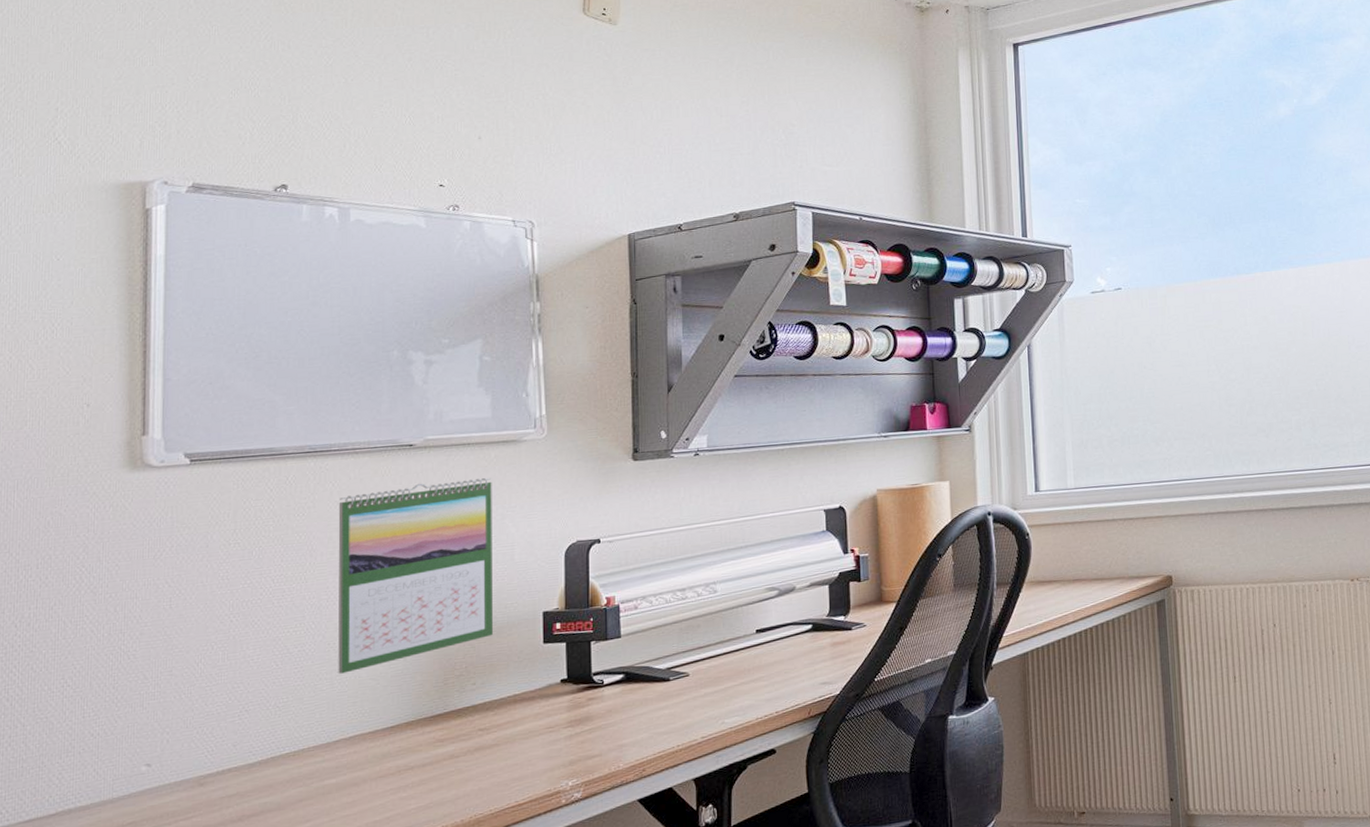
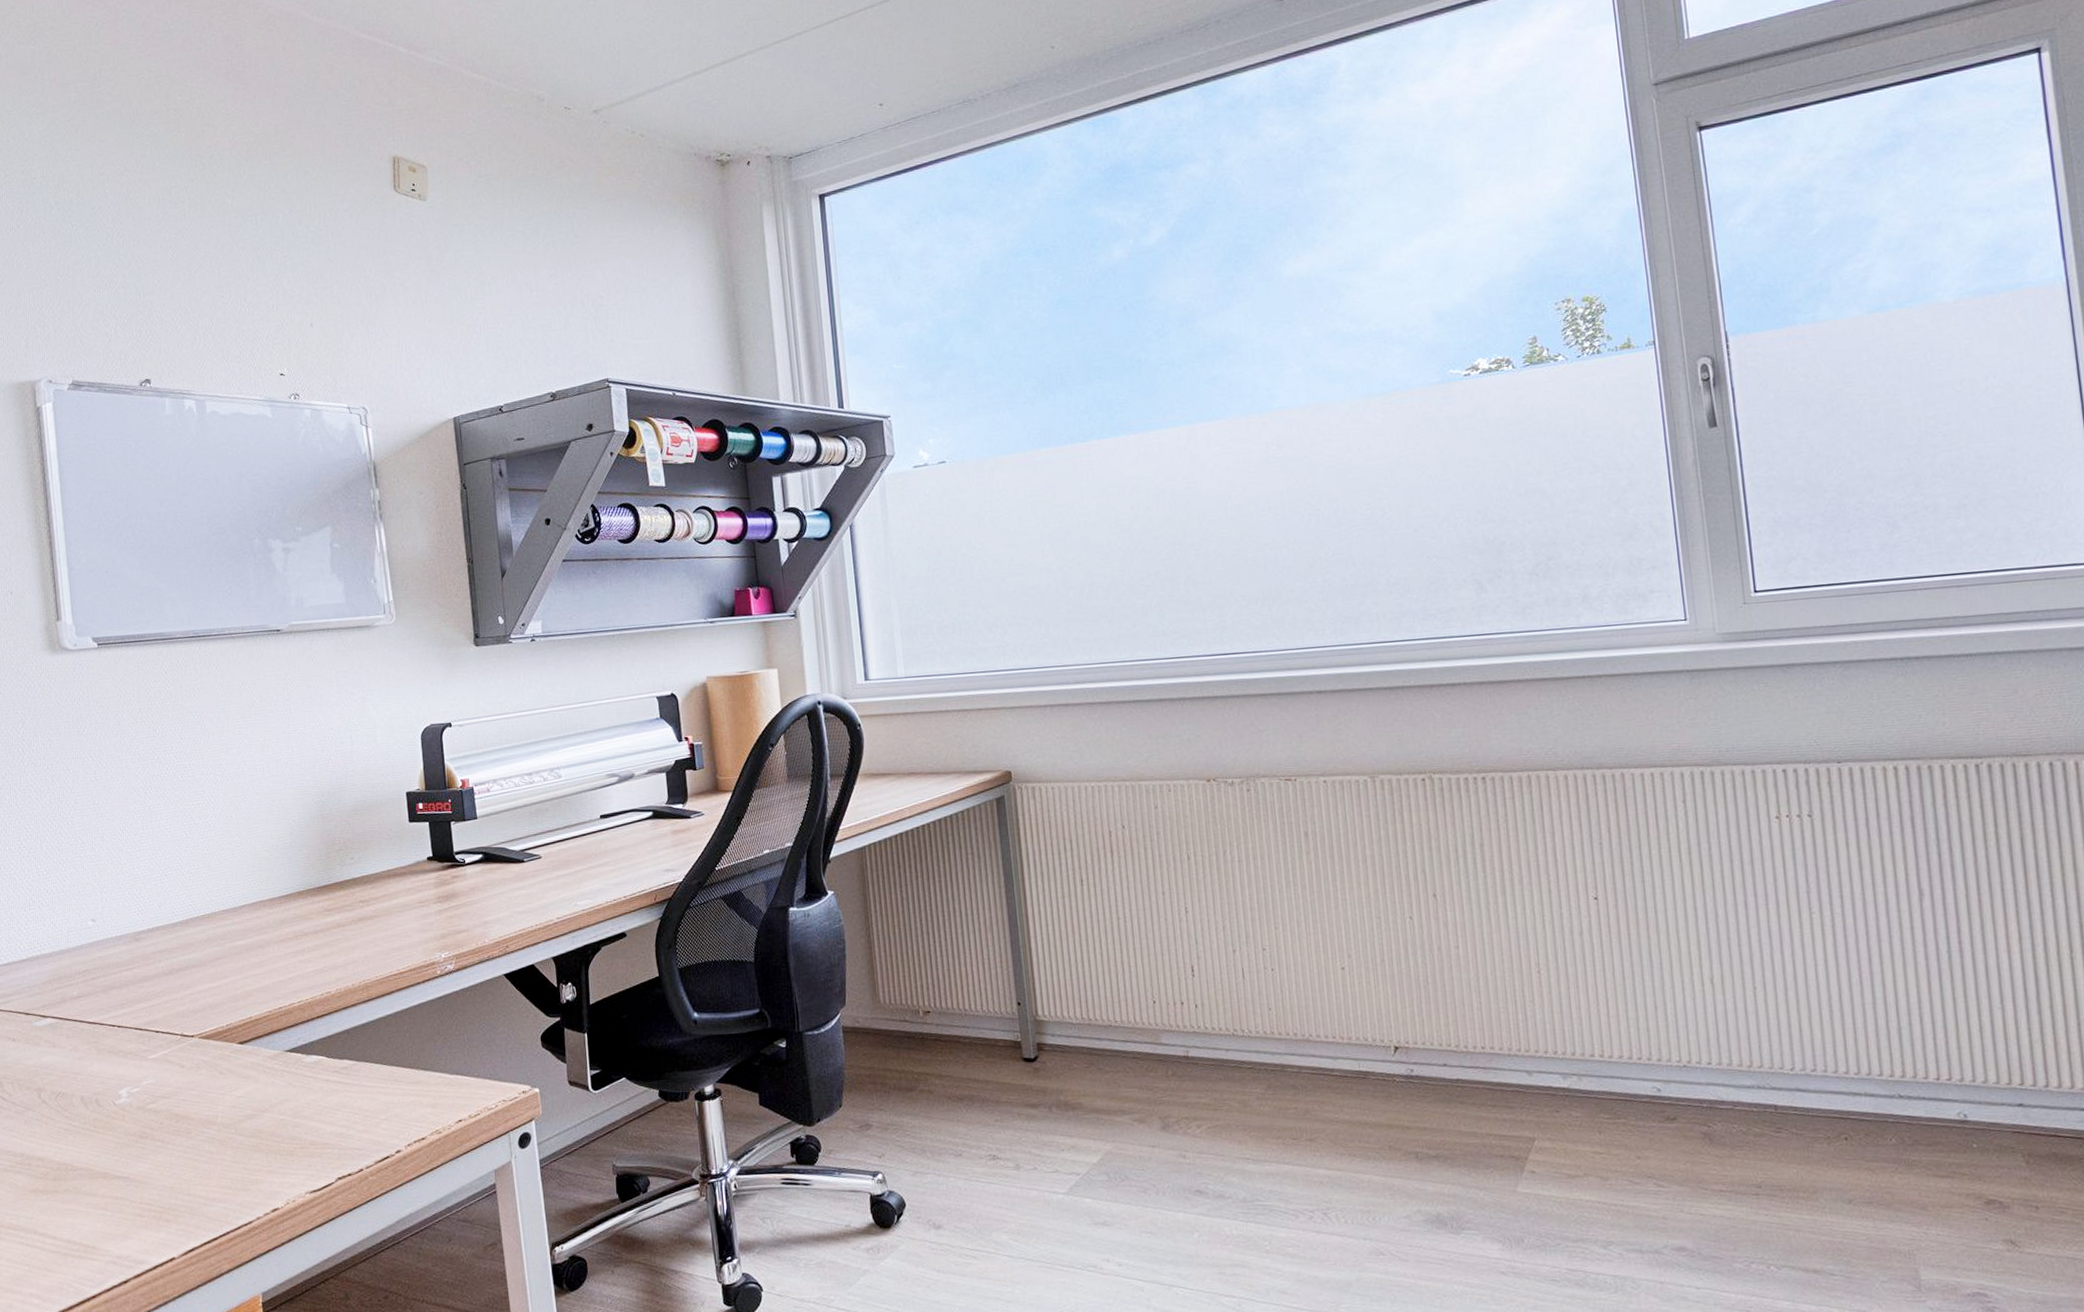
calendar: present [338,478,494,674] -> none [222,662,365,845]

